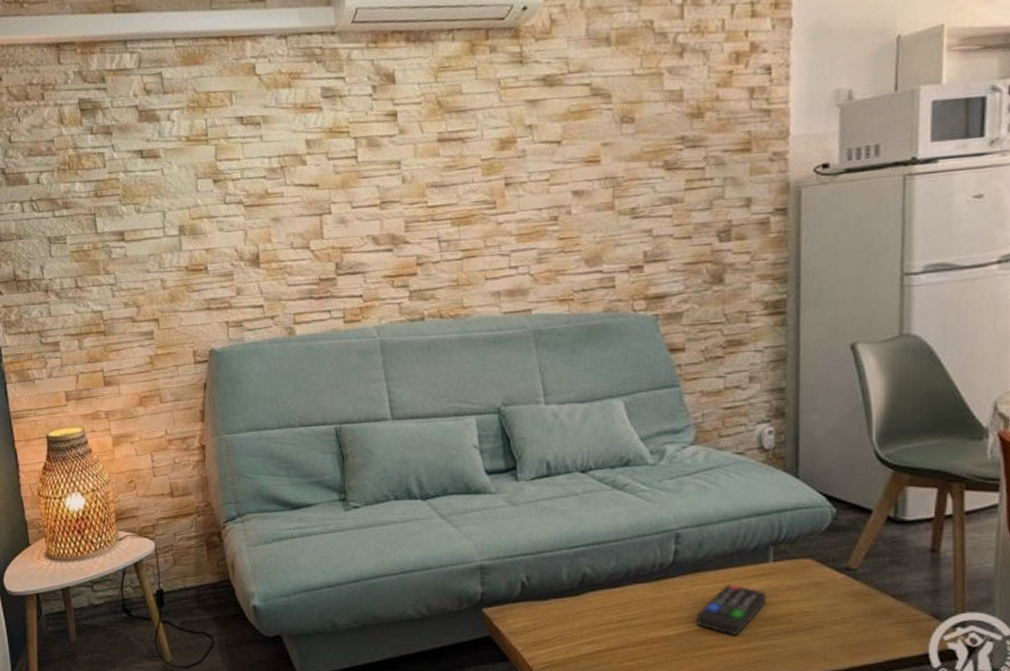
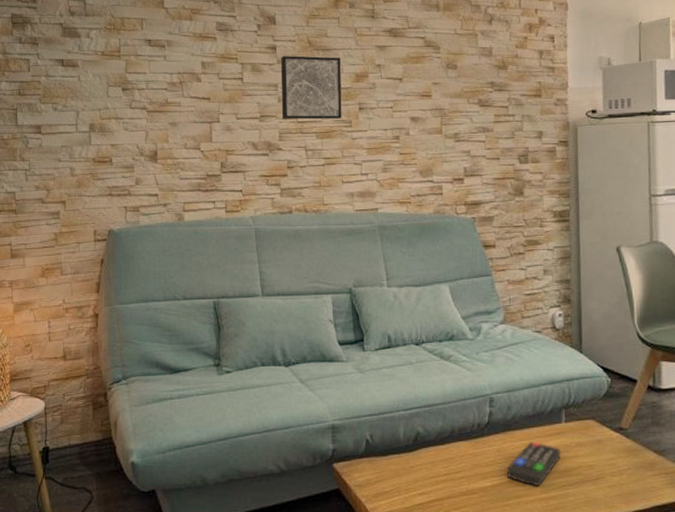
wall art: none [403,119,484,205] -> present [280,55,342,120]

